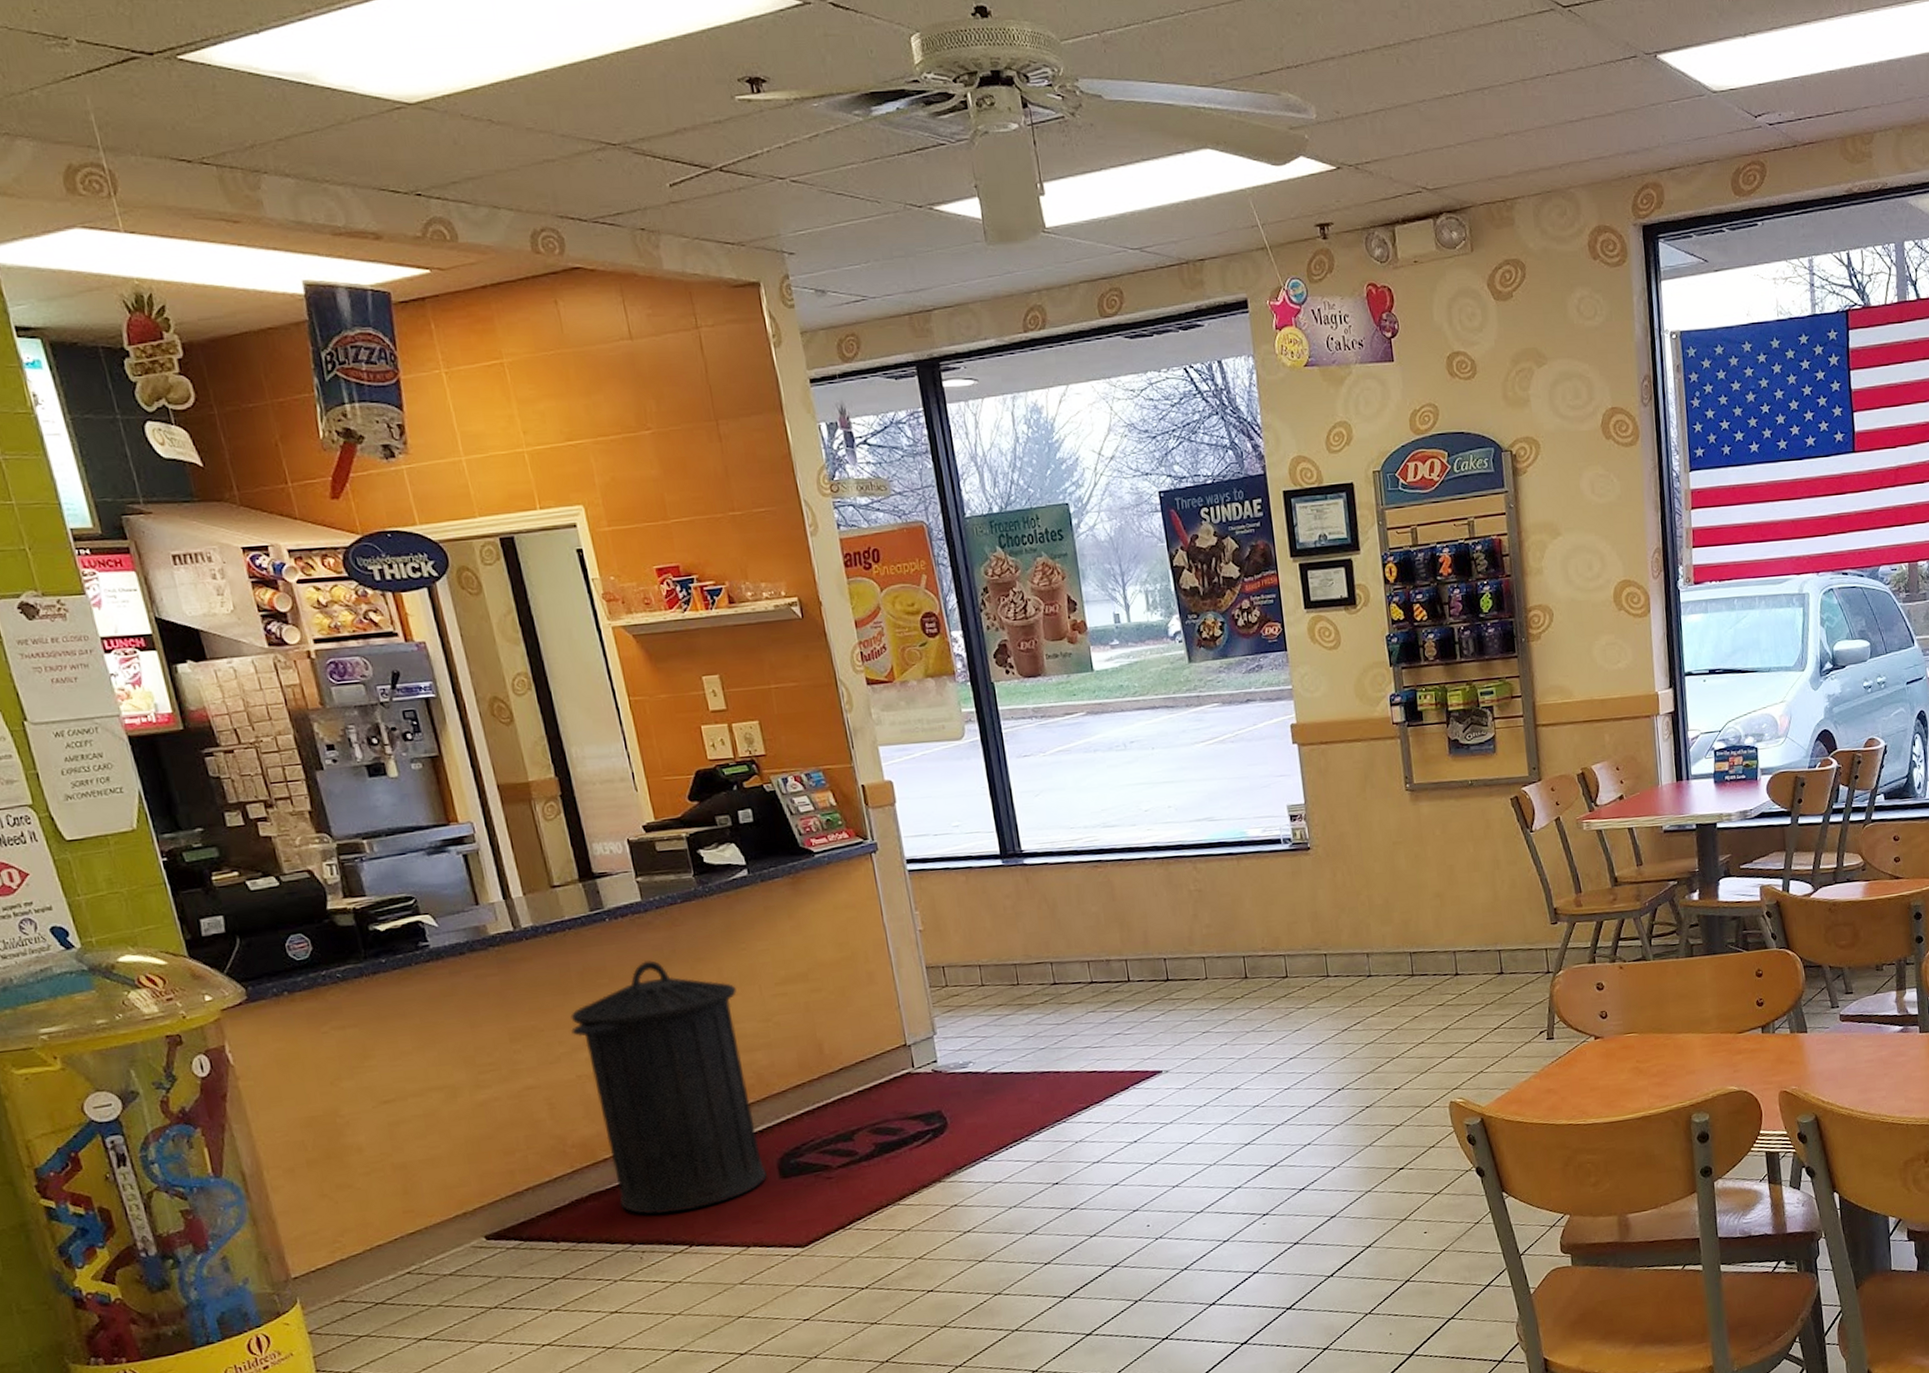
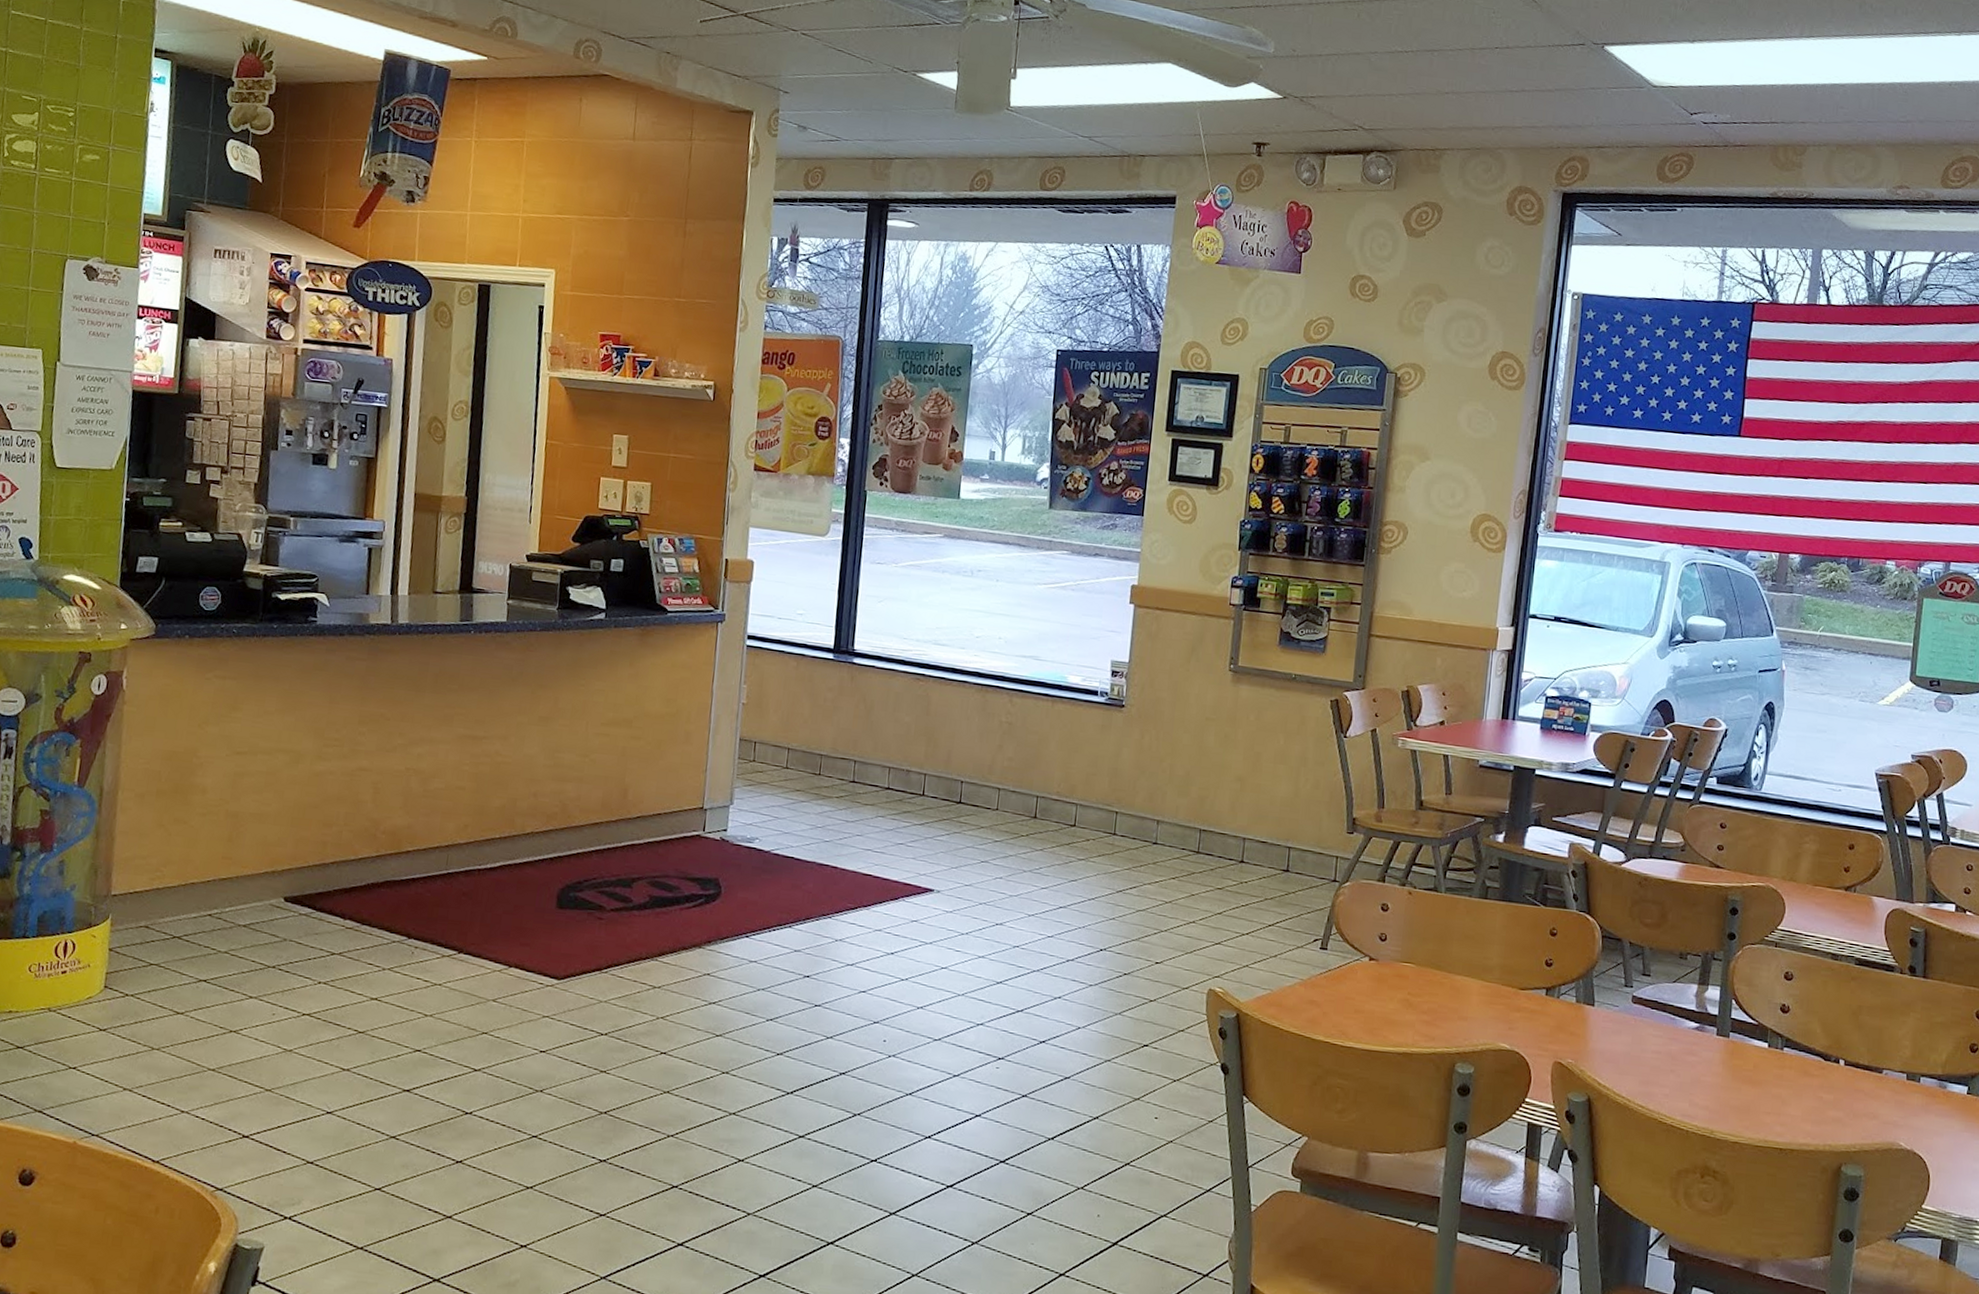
trash can: present [570,960,767,1215] -> none [408,677,566,919]

